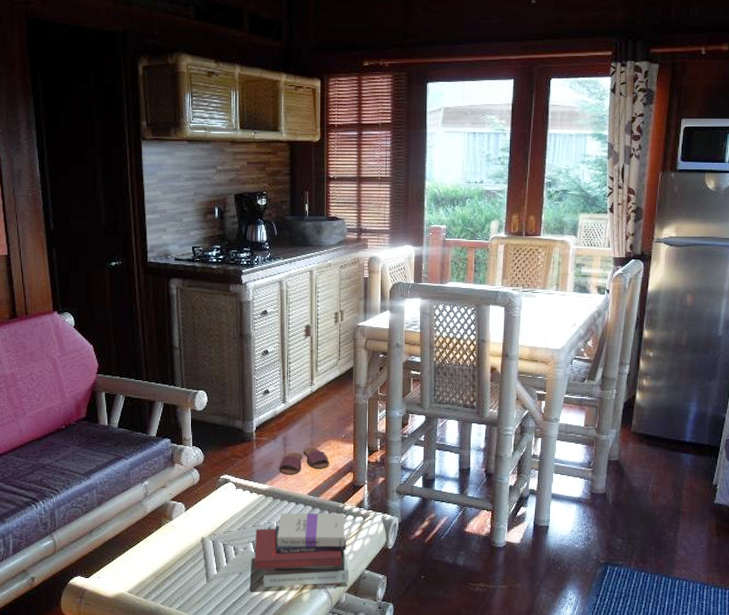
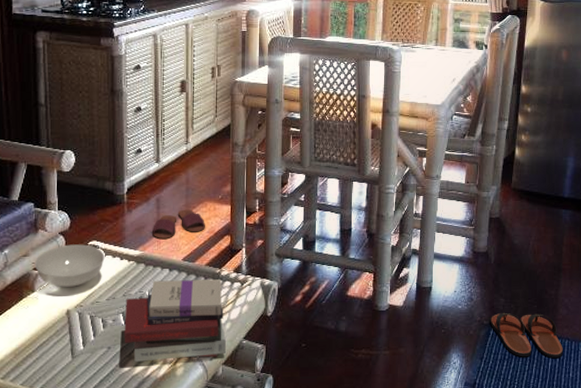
bowl: none [171,478,236,518] -> present [34,244,105,288]
flip-flop: none [606,552,681,598] -> present [490,312,564,359]

